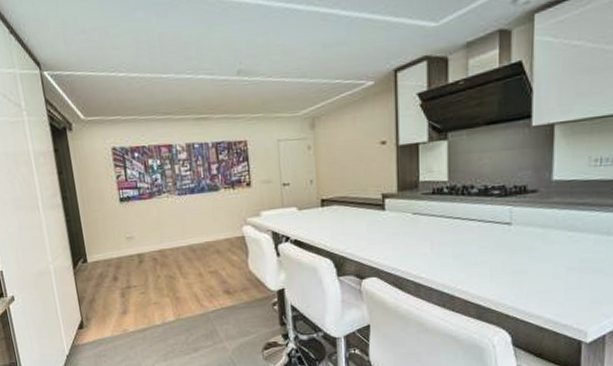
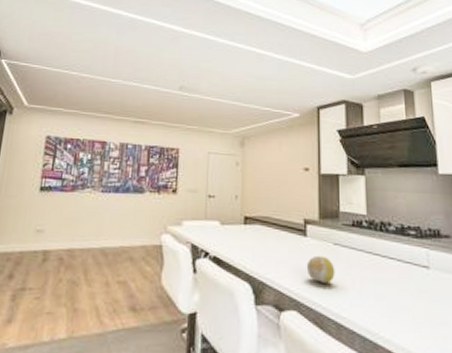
fruit: none [385,226,414,251] -> present [306,255,335,283]

